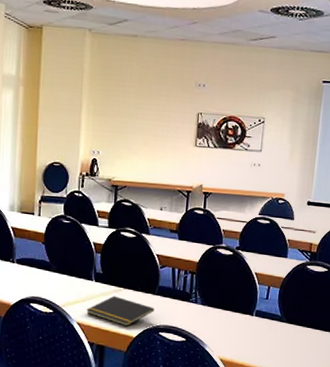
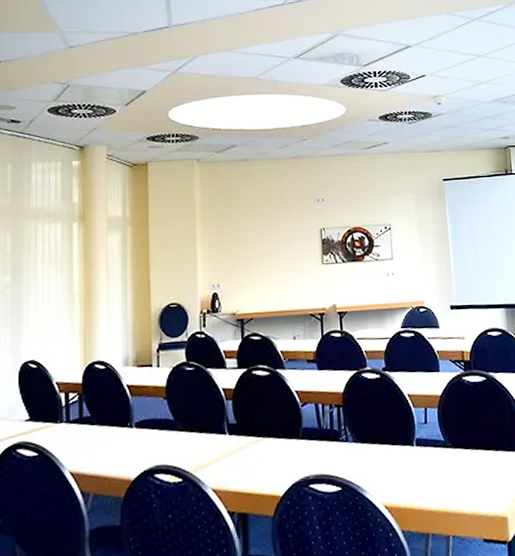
notepad: present [86,296,155,327] -> none [222,448,302,484]

